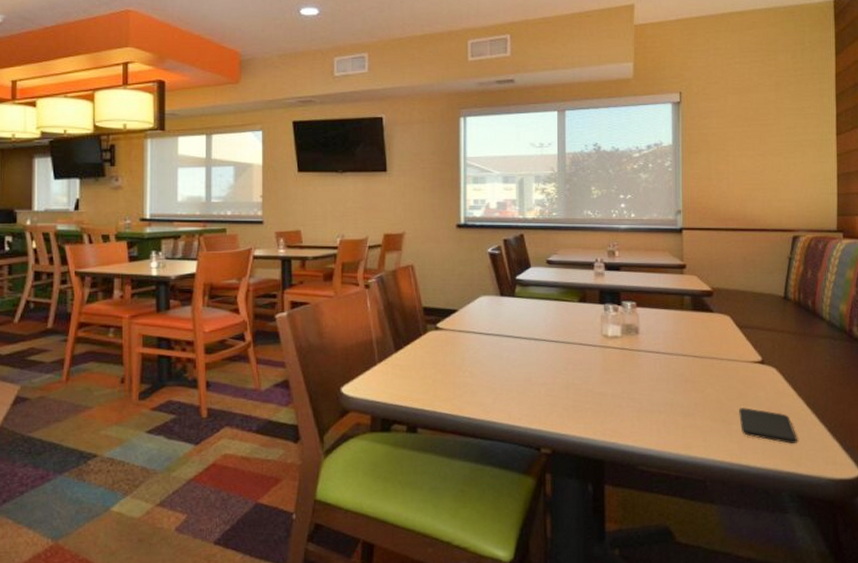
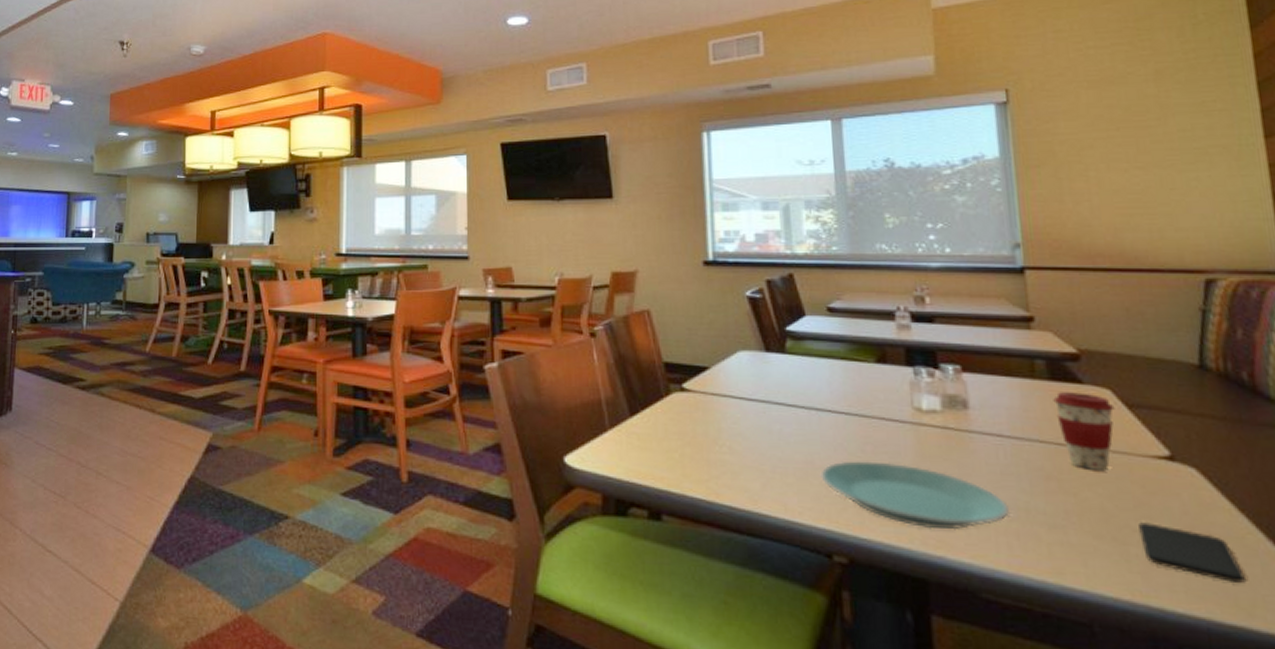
plate: none [535,376,660,424] -> present [820,461,1009,530]
coffee cup: none [694,319,731,373] -> present [1053,392,1115,470]

